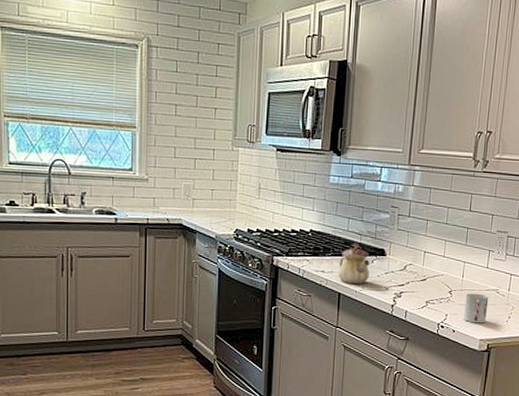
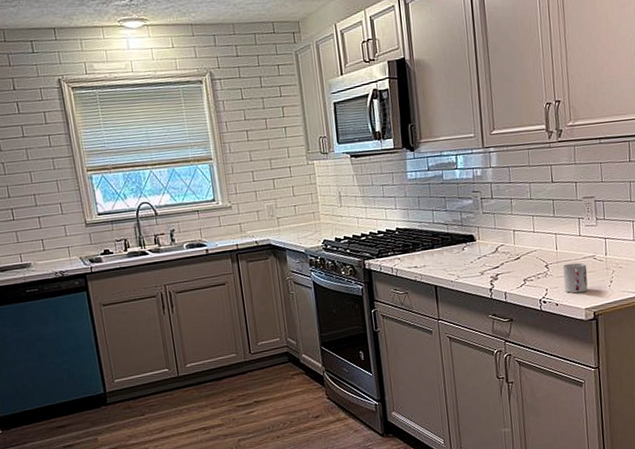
teapot: present [338,244,371,284] -> none [430,234,463,275]

